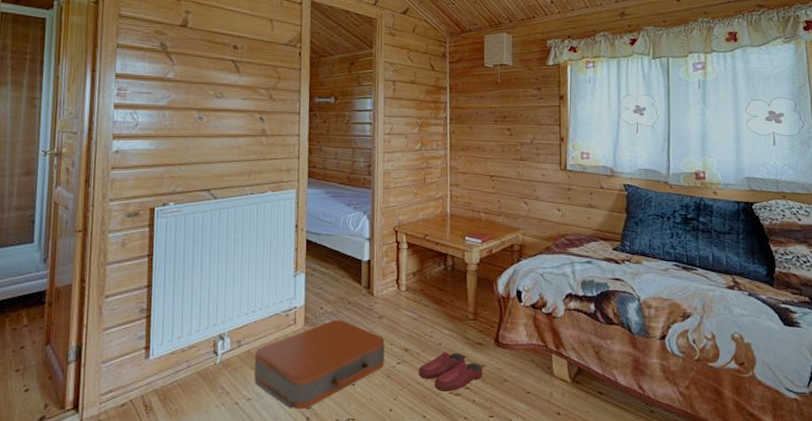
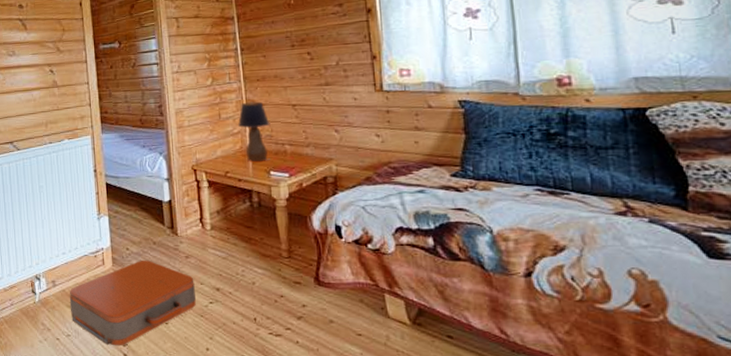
slippers: present [418,351,483,391] -> none [232,291,304,332]
table lamp: none [440,169,470,228] -> present [237,101,270,163]

